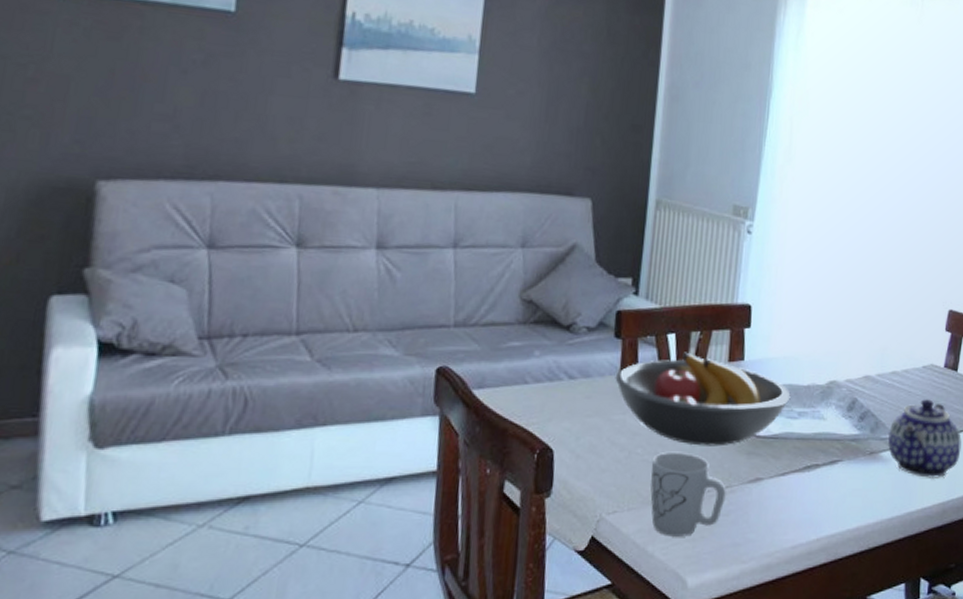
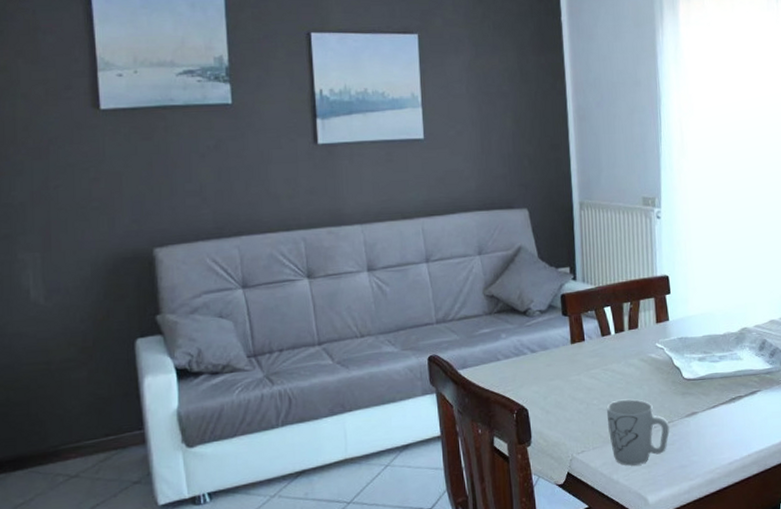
fruit bowl: present [615,352,791,447] -> none [567,320,711,393]

